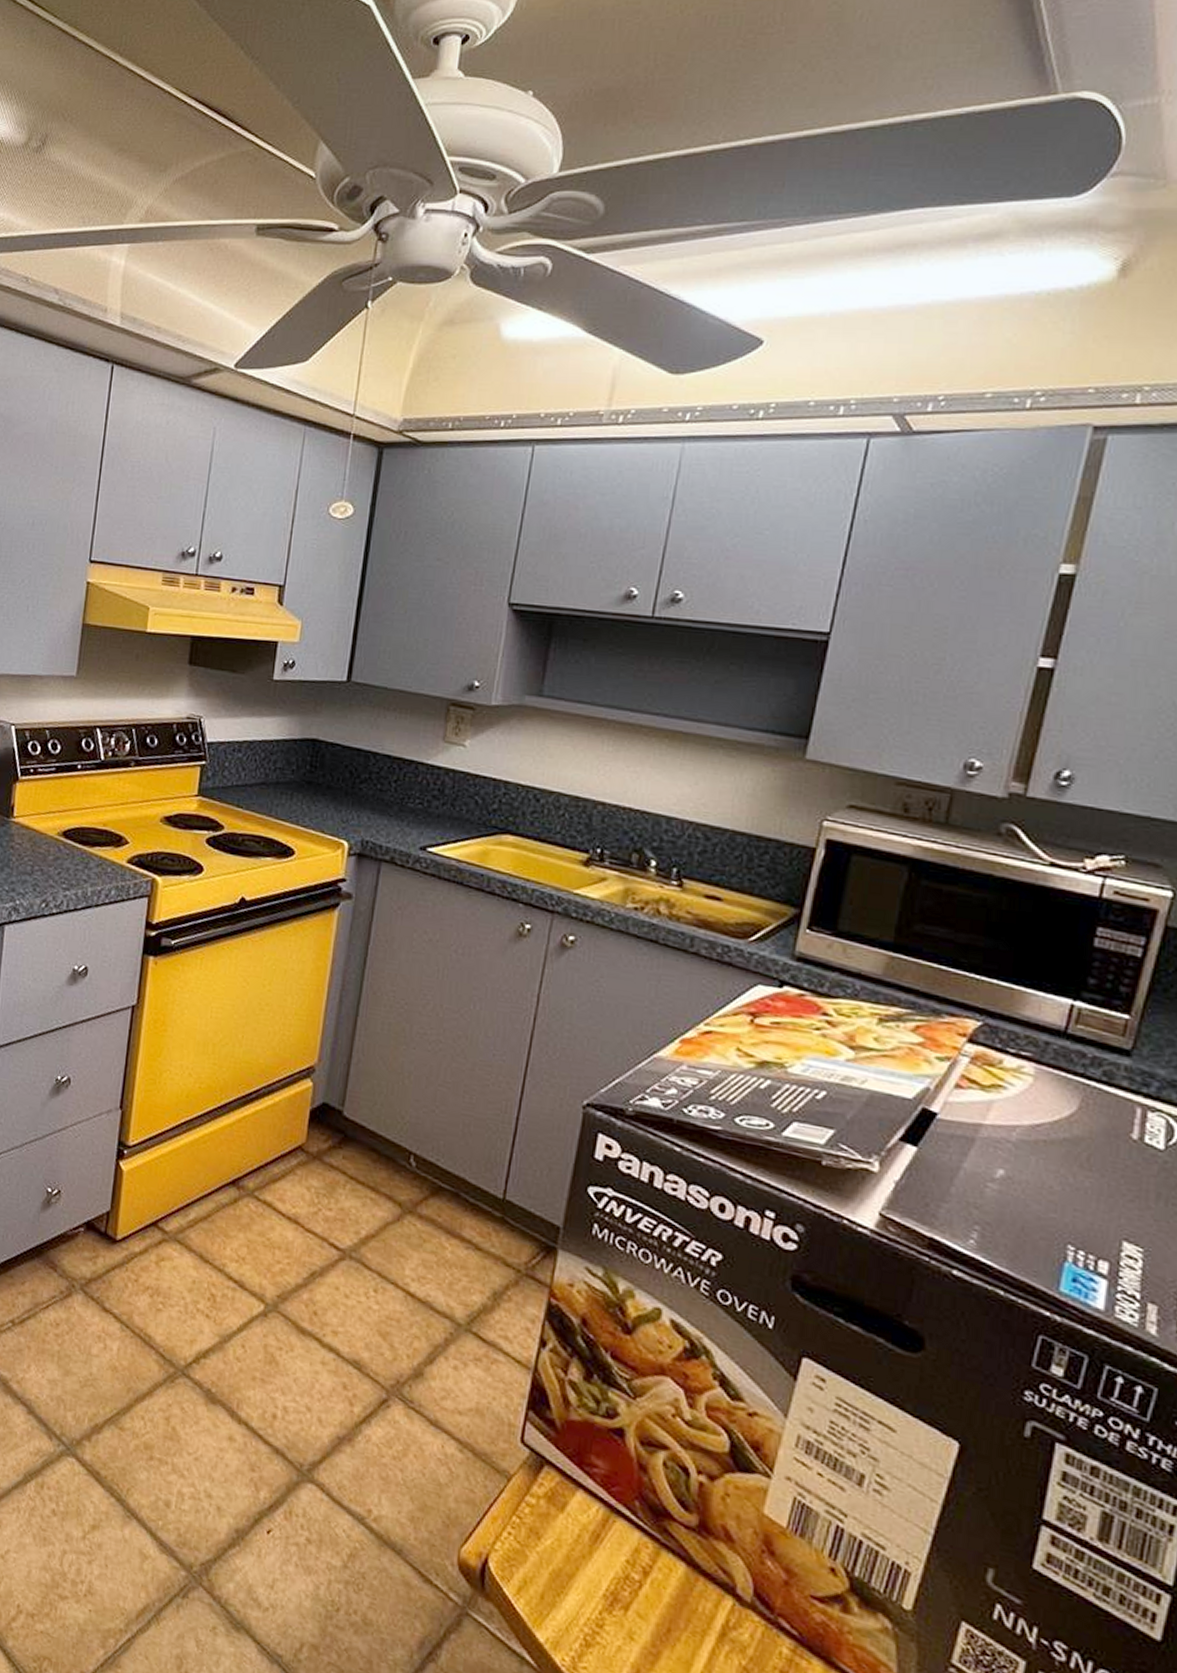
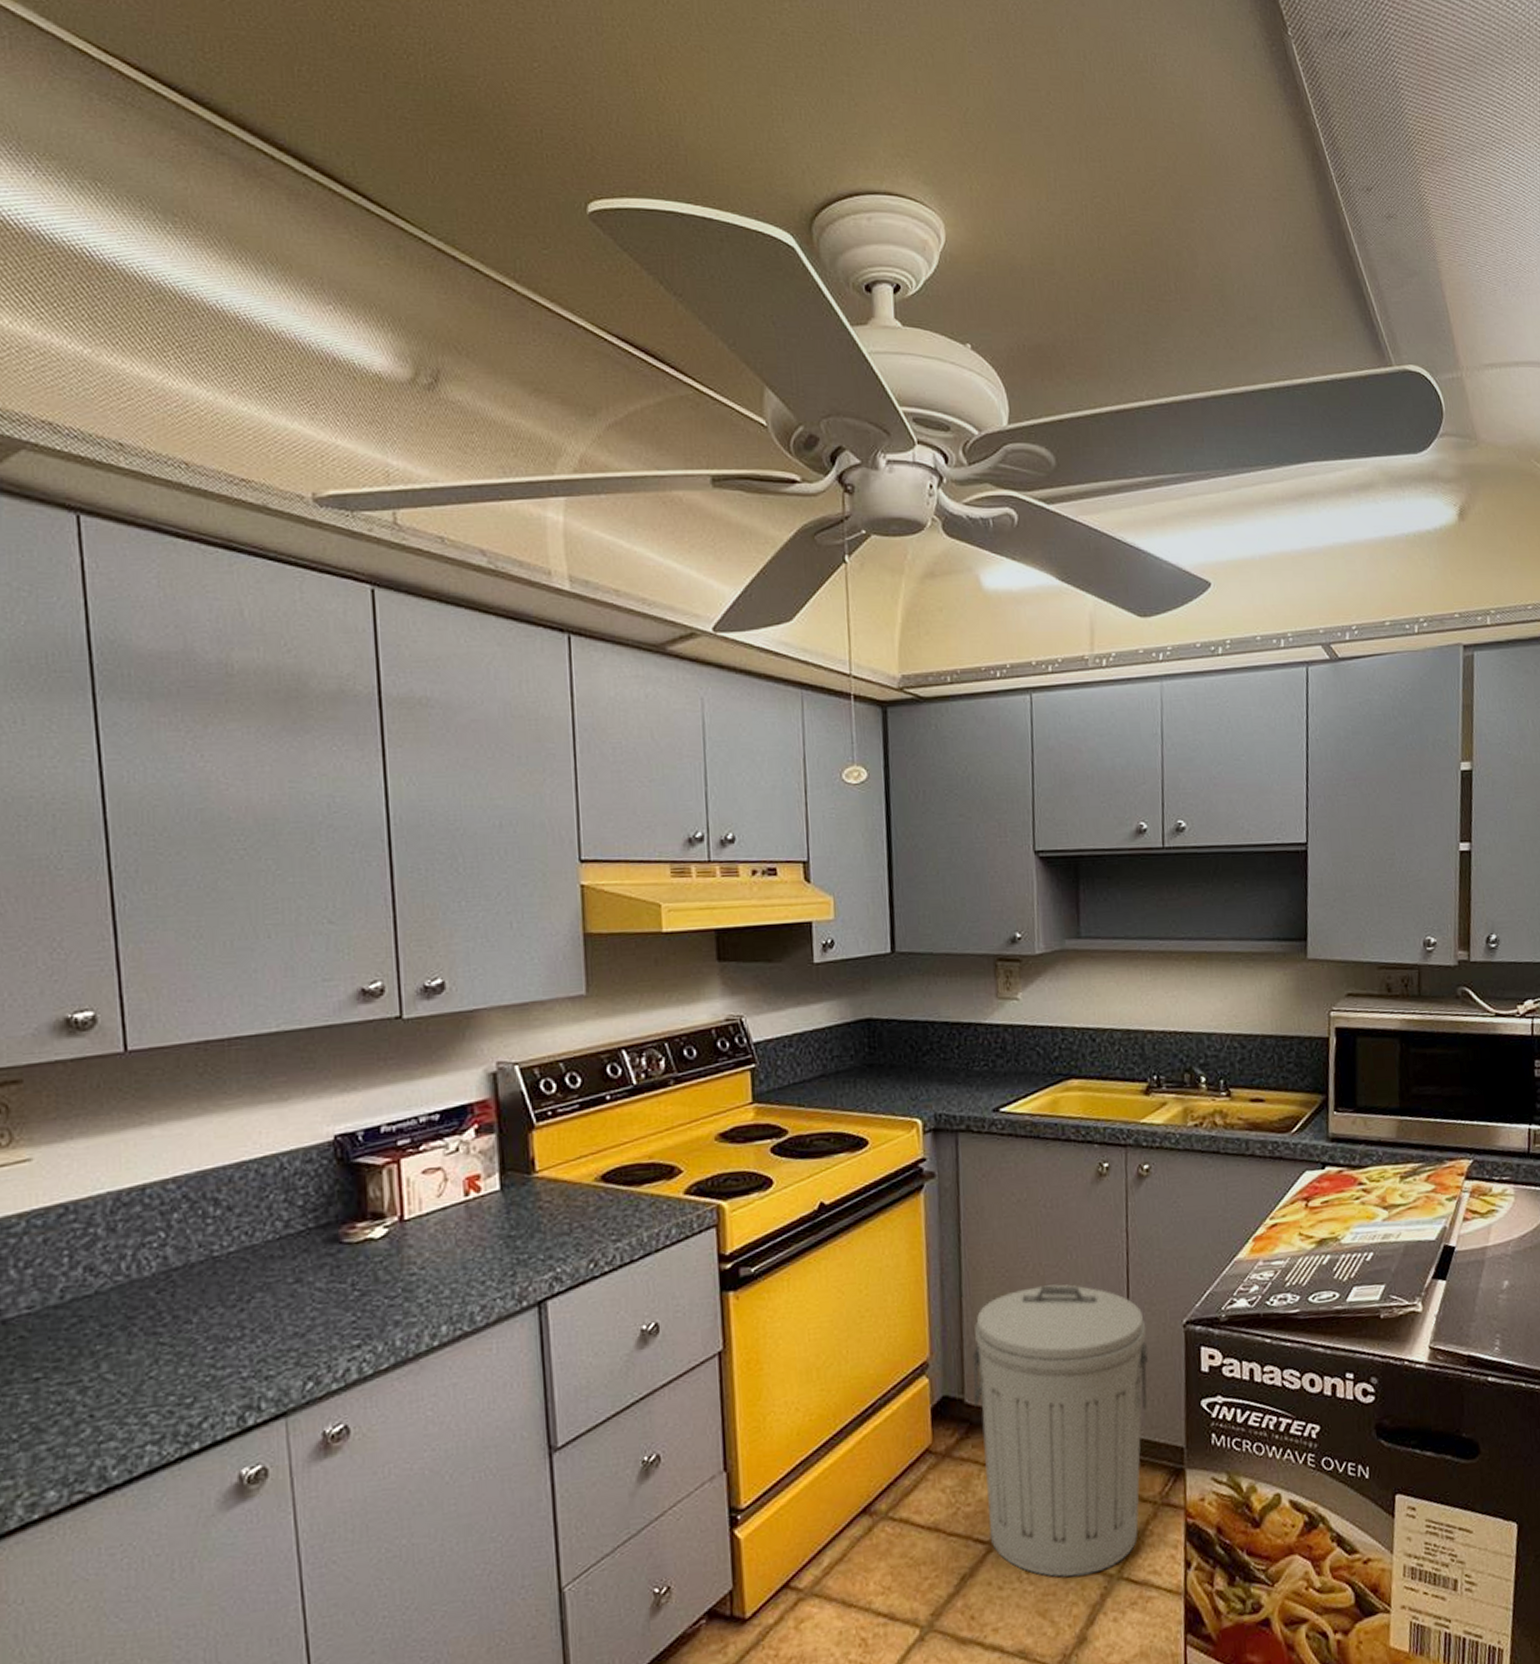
trash can: none [345,1024,542,1317] -> present [972,1284,1149,1577]

